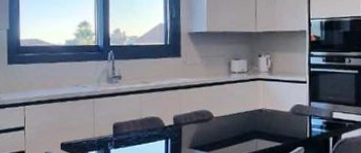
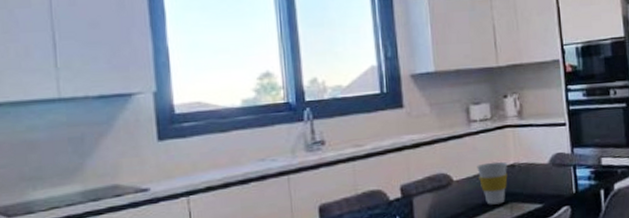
cup: none [232,106,257,139] -> present [477,161,508,205]

